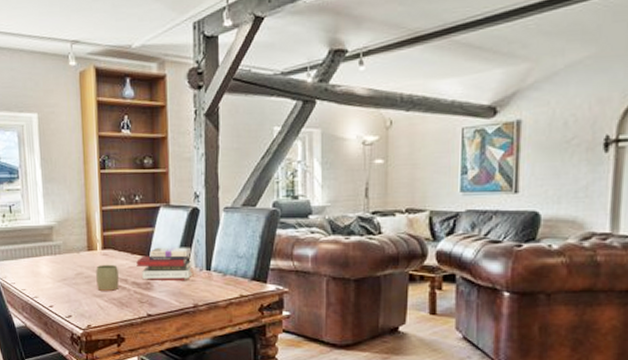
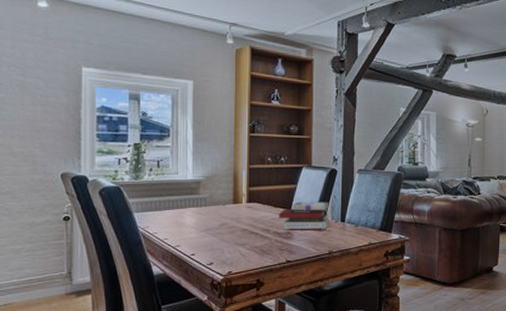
mug: present [96,265,120,291] -> none [240,217,262,240]

